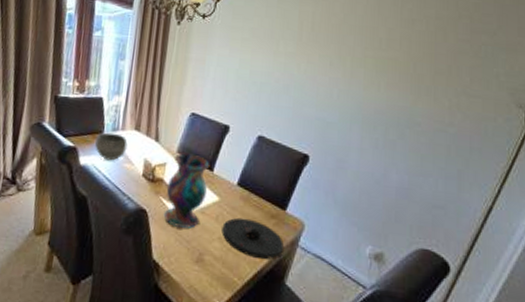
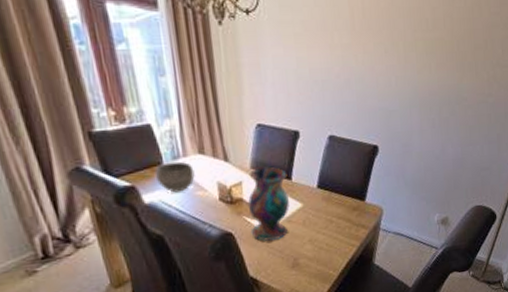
plate: present [222,217,285,260] -> none [310,216,369,250]

